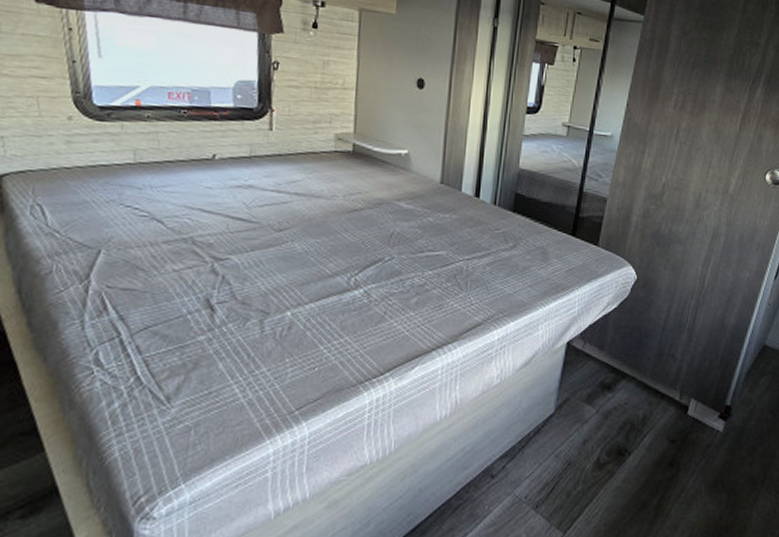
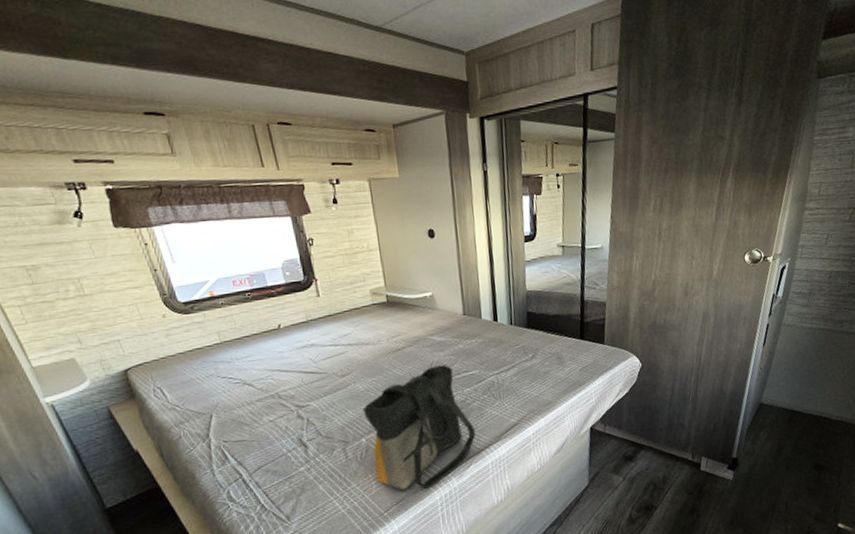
tote bag: none [295,237,430,389] -> present [362,365,476,491]

